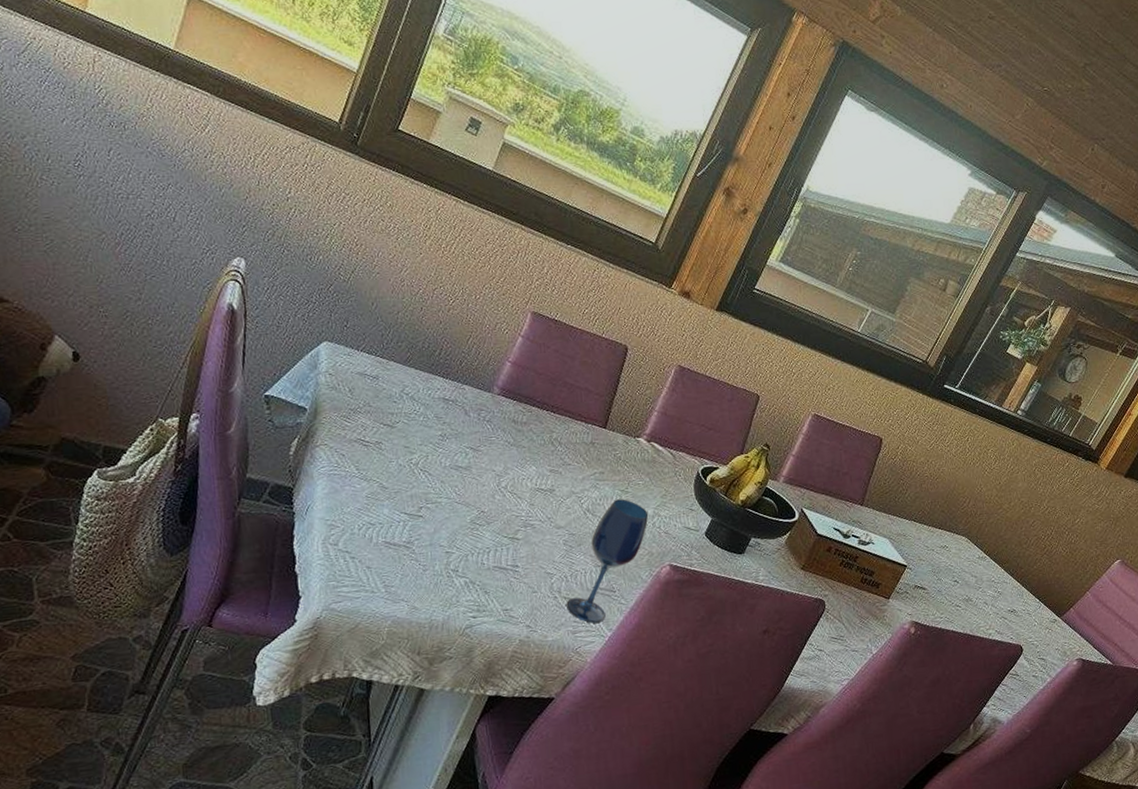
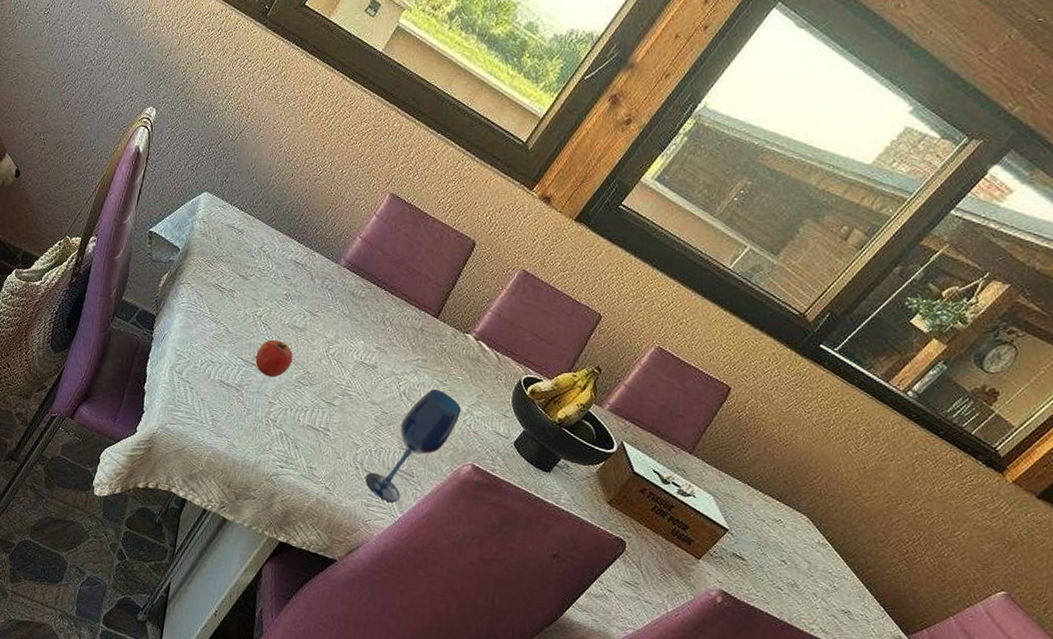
apple: none [420,484,463,526] -> present [255,339,293,378]

